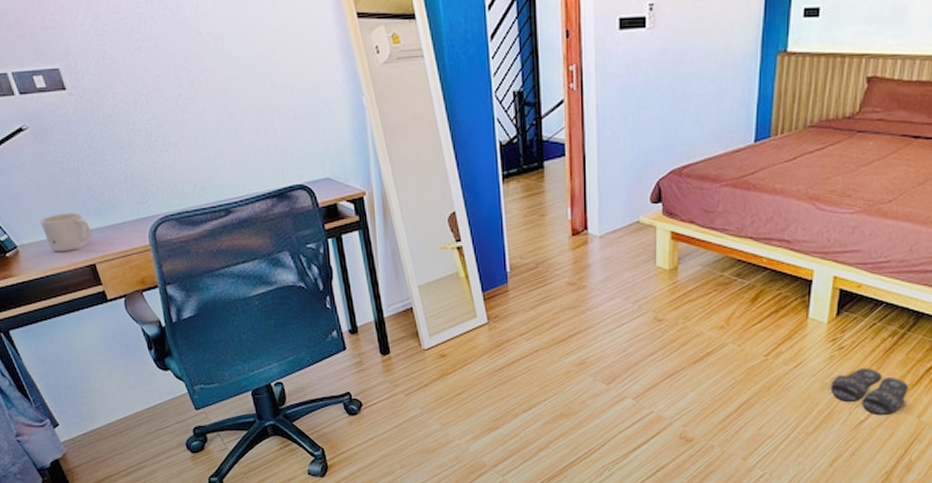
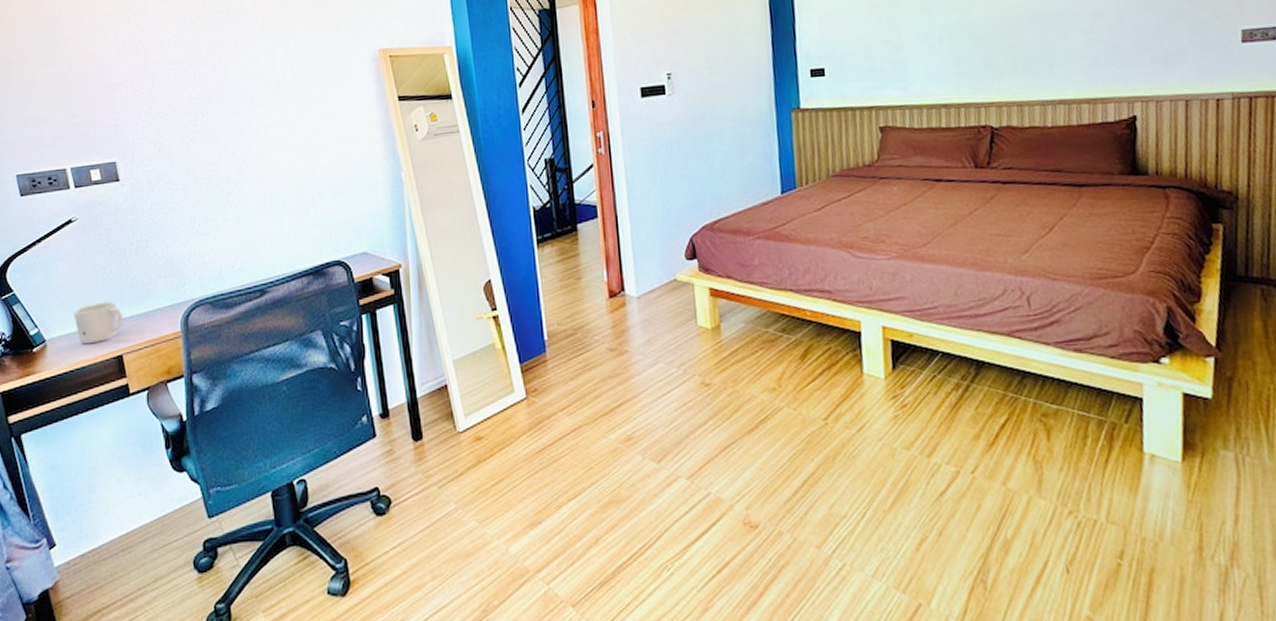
slippers: present [830,367,908,414] -> none [900,427,987,483]

